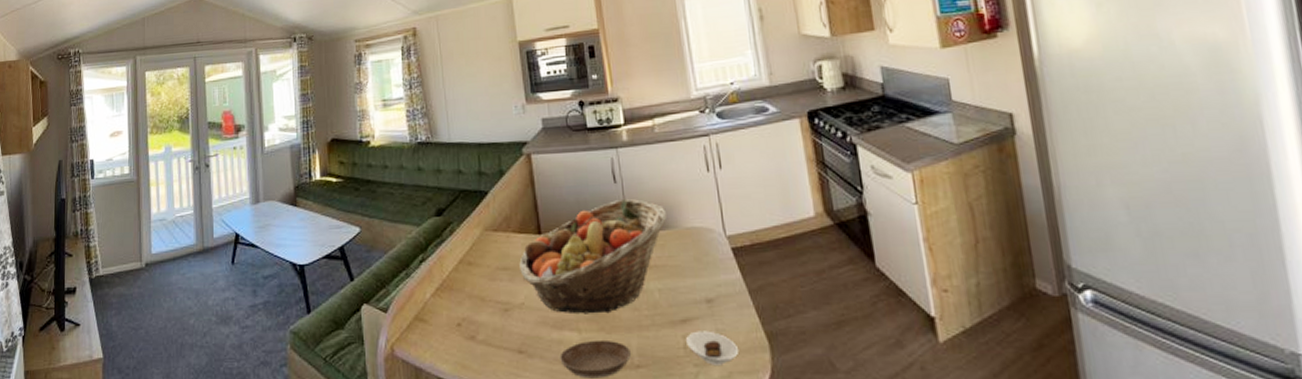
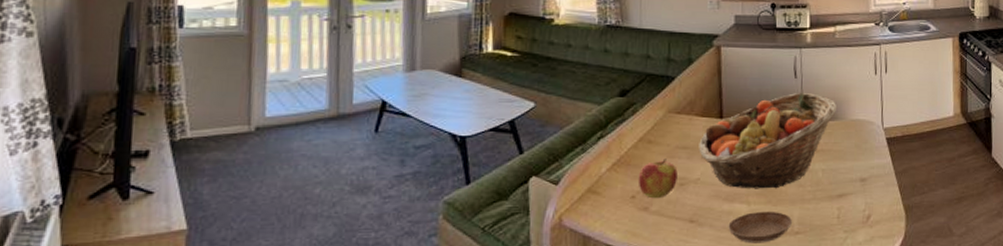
apple: none [461,281,501,326] -> present [637,158,678,199]
saucer: present [686,331,739,365] -> none [840,204,882,231]

